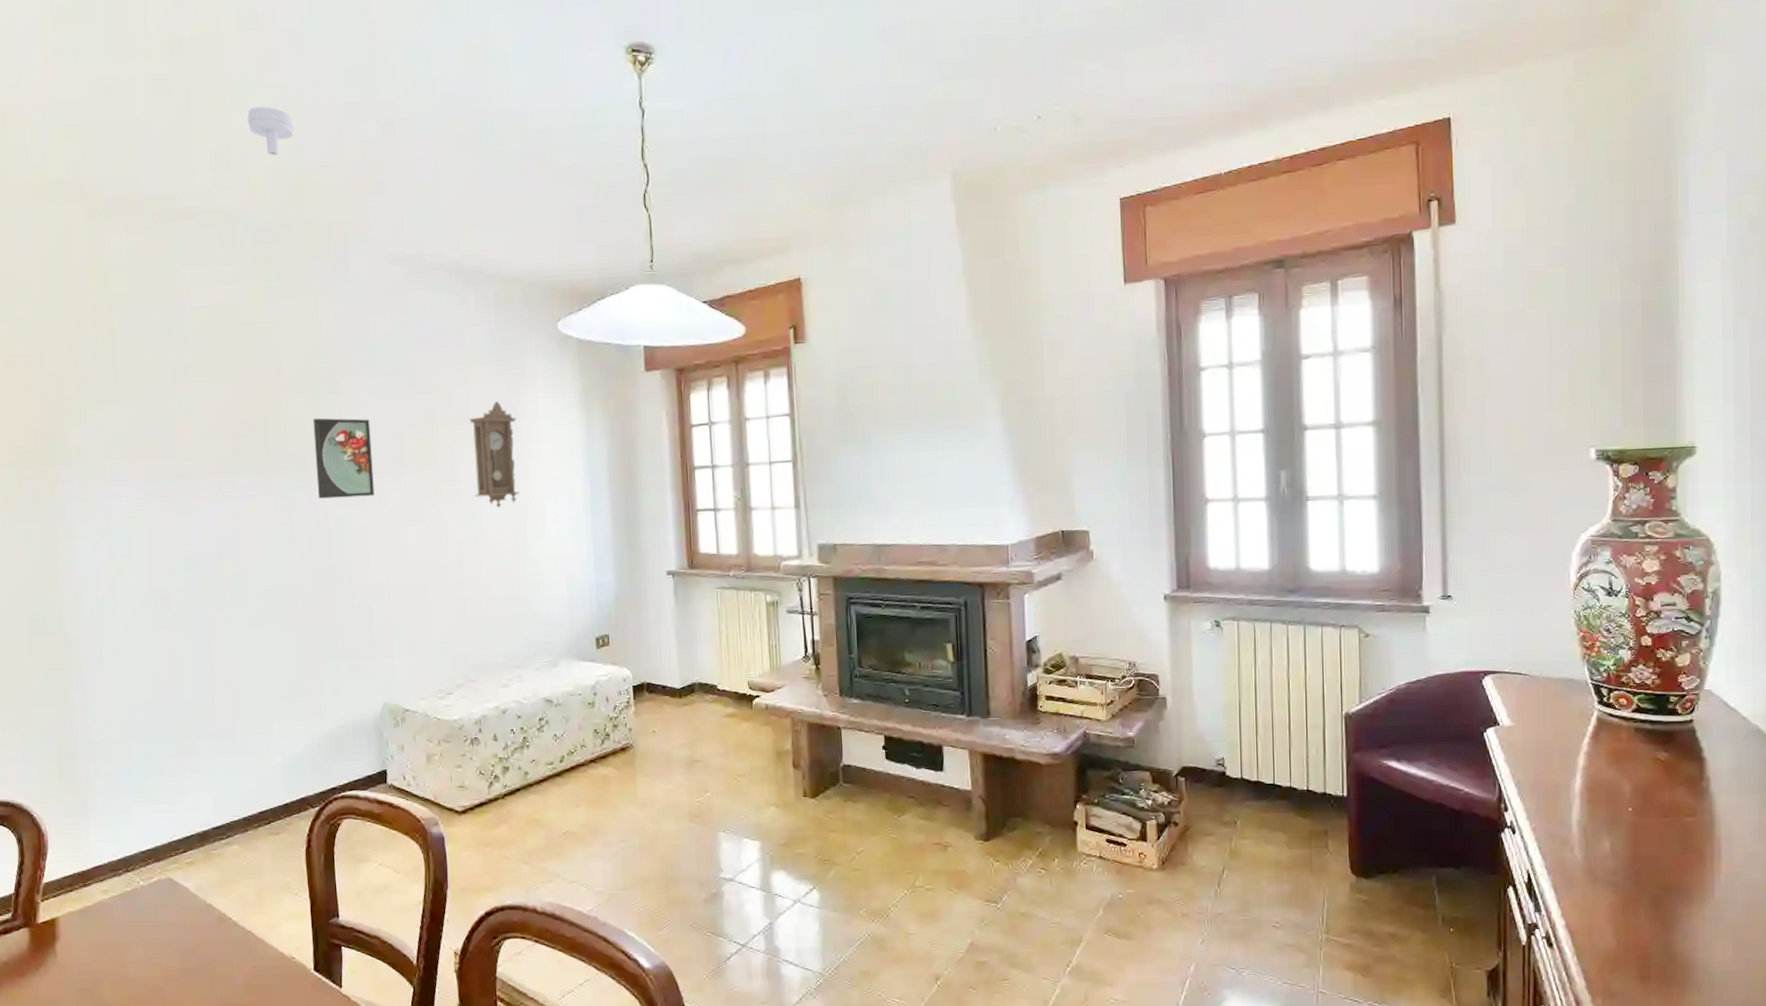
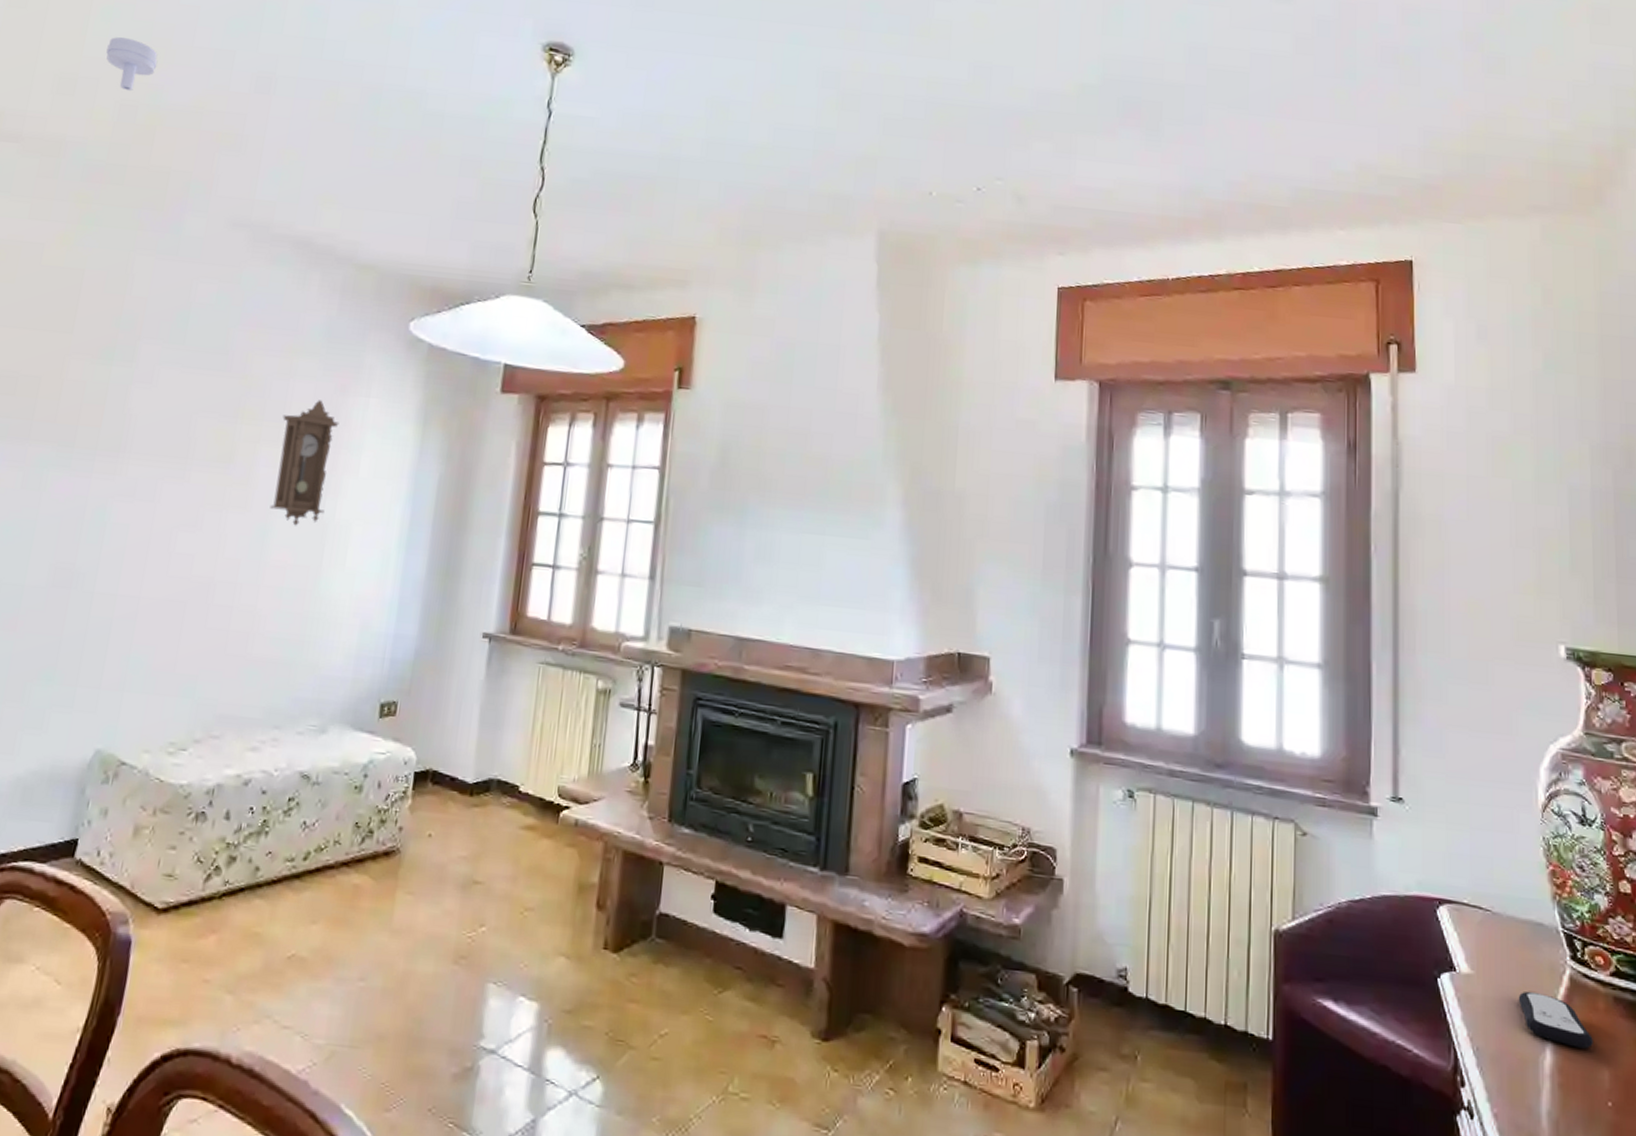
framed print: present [313,418,375,499] -> none [78,386,164,489]
remote control: none [1552,732,1617,771] -> present [1518,991,1593,1049]

